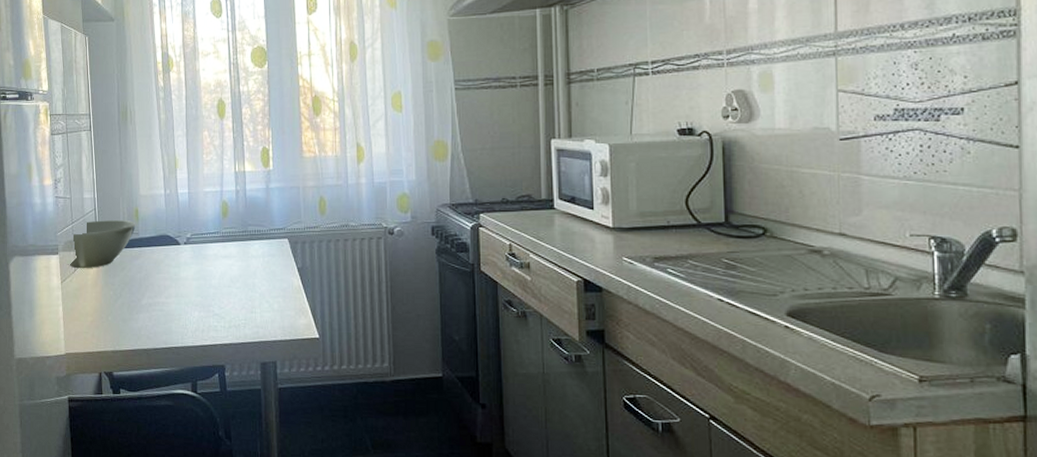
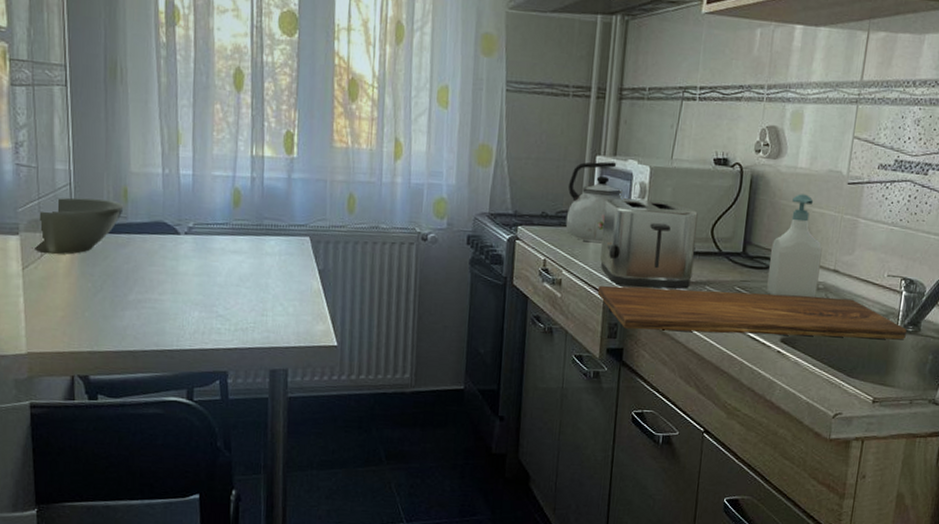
kettle: none [525,144,597,224] -> present [565,161,636,244]
toaster: none [565,176,671,266] -> present [600,197,698,289]
cutting board: none [569,263,949,310] -> present [597,285,907,340]
soap bottle: none [759,155,822,266] -> present [766,194,822,298]

